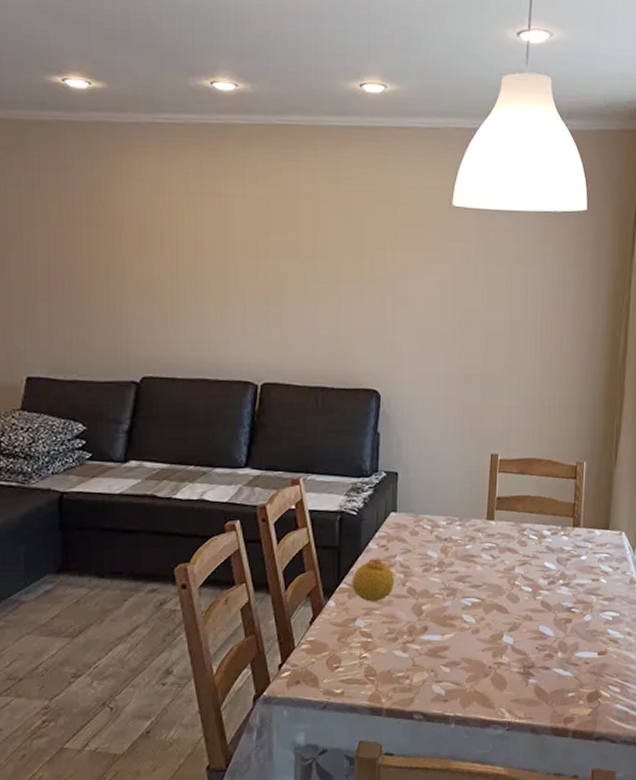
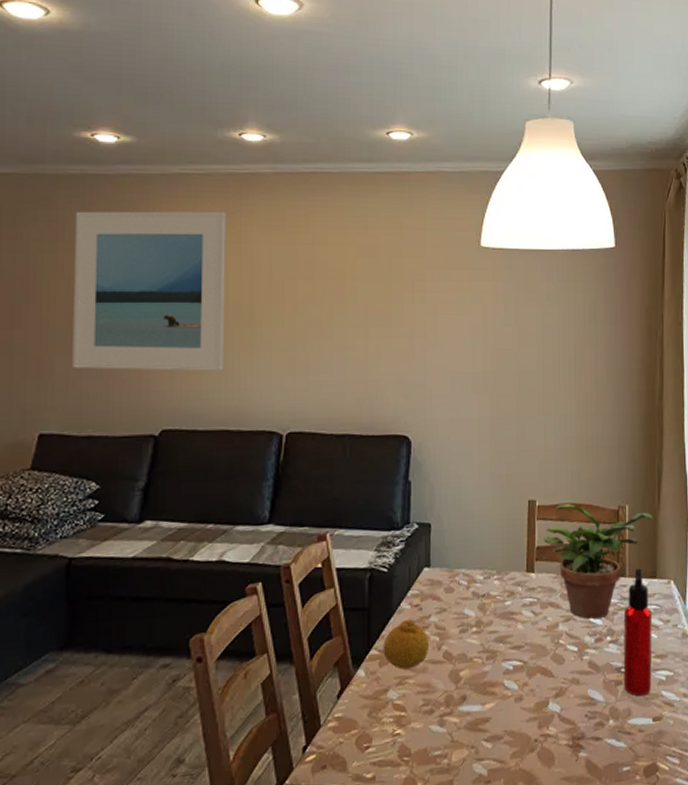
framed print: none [50,158,201,322] -> present [72,211,226,371]
potted plant: none [504,457,609,564] -> present [544,503,653,619]
water bottle: none [573,520,603,633] -> present [623,568,652,696]

